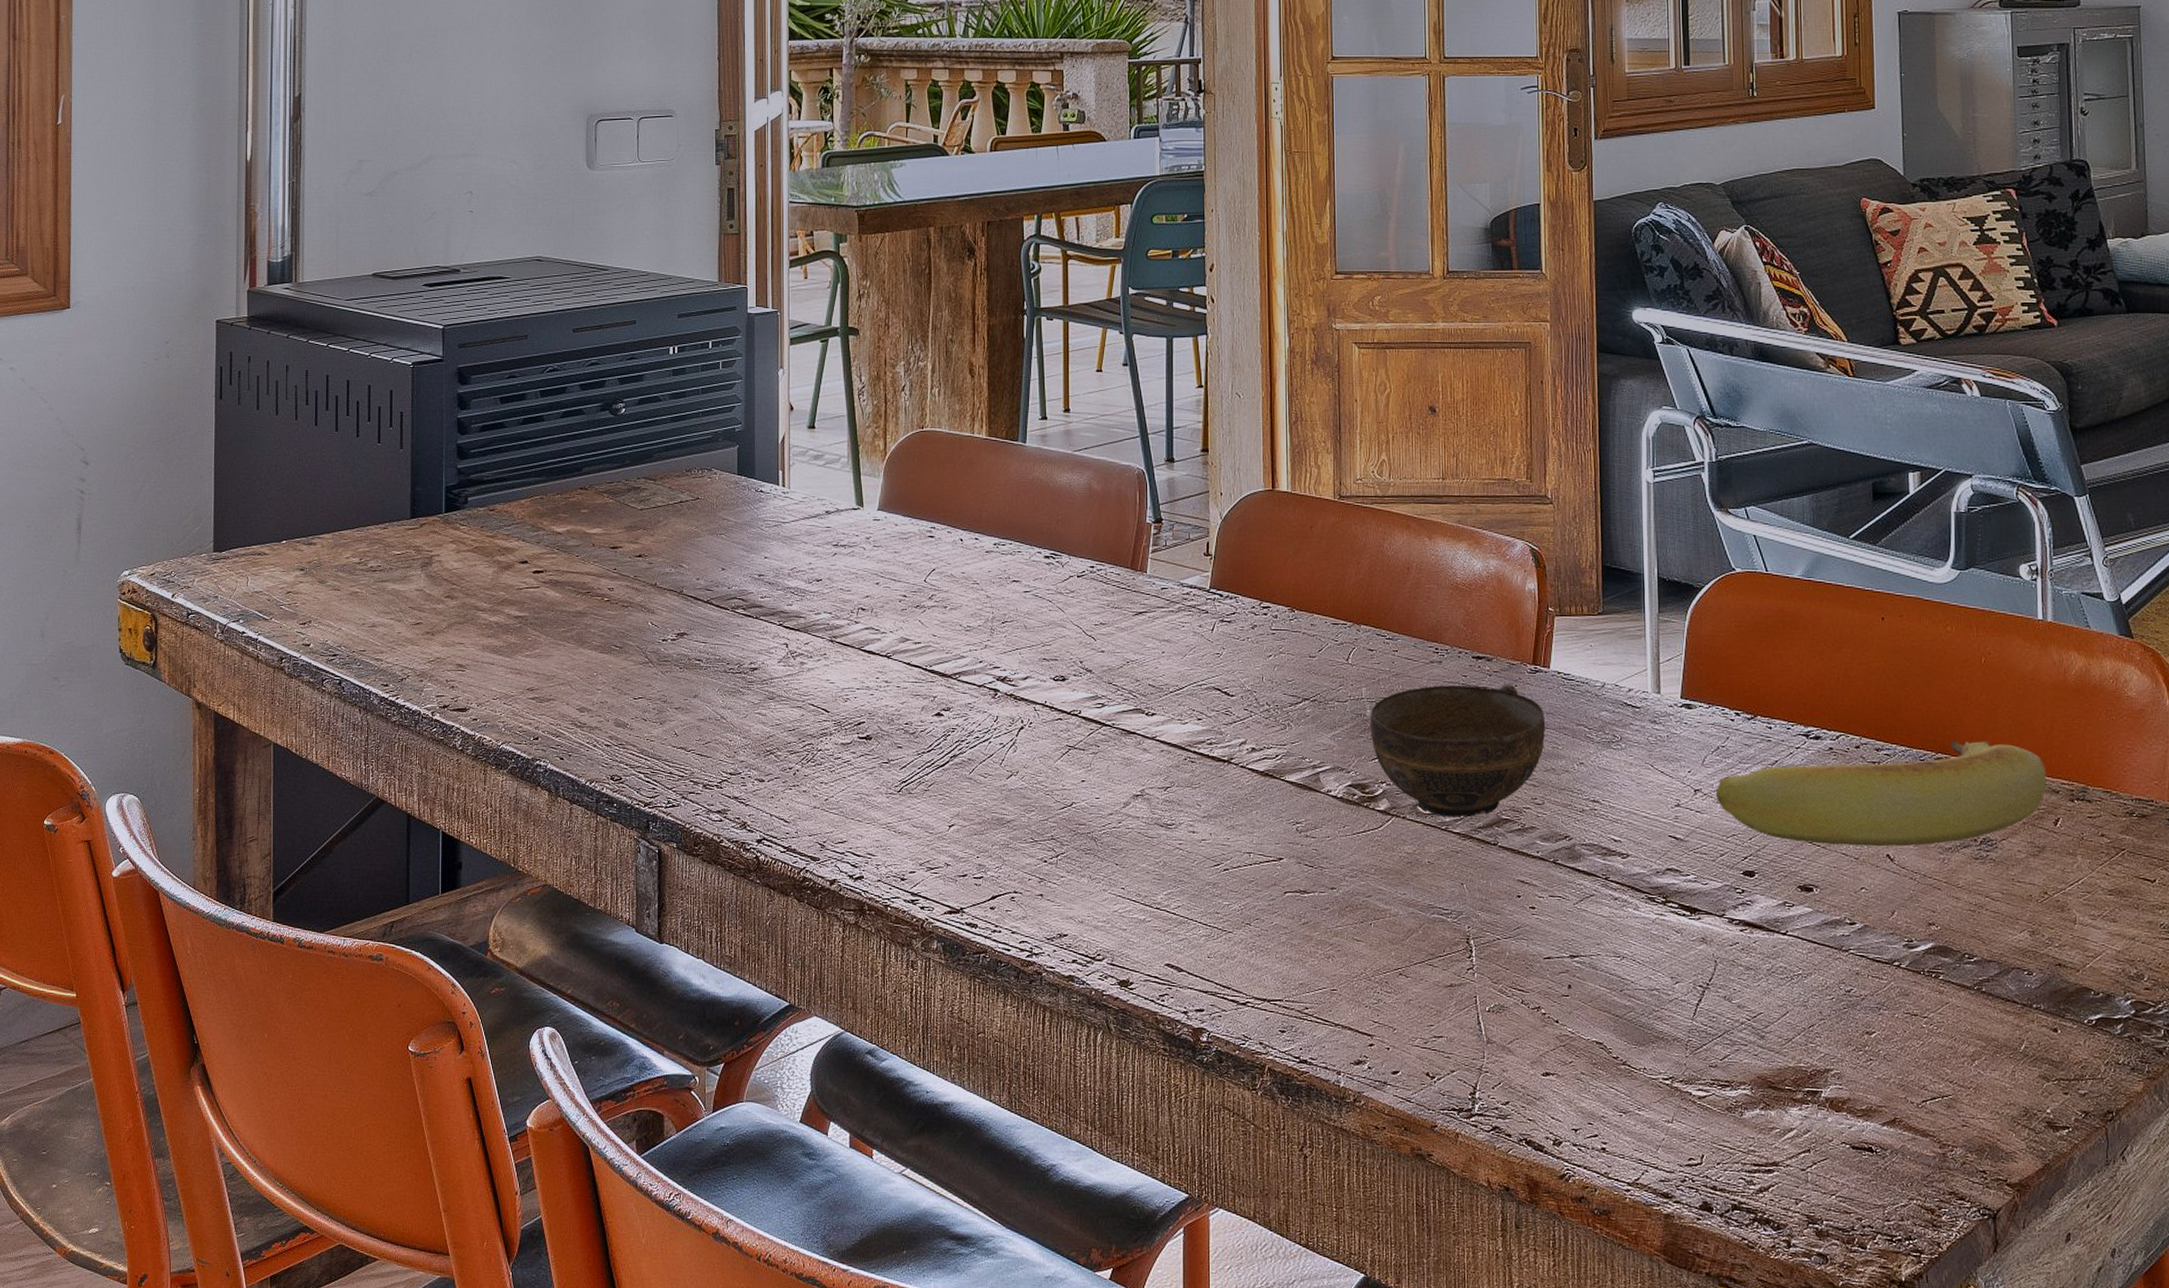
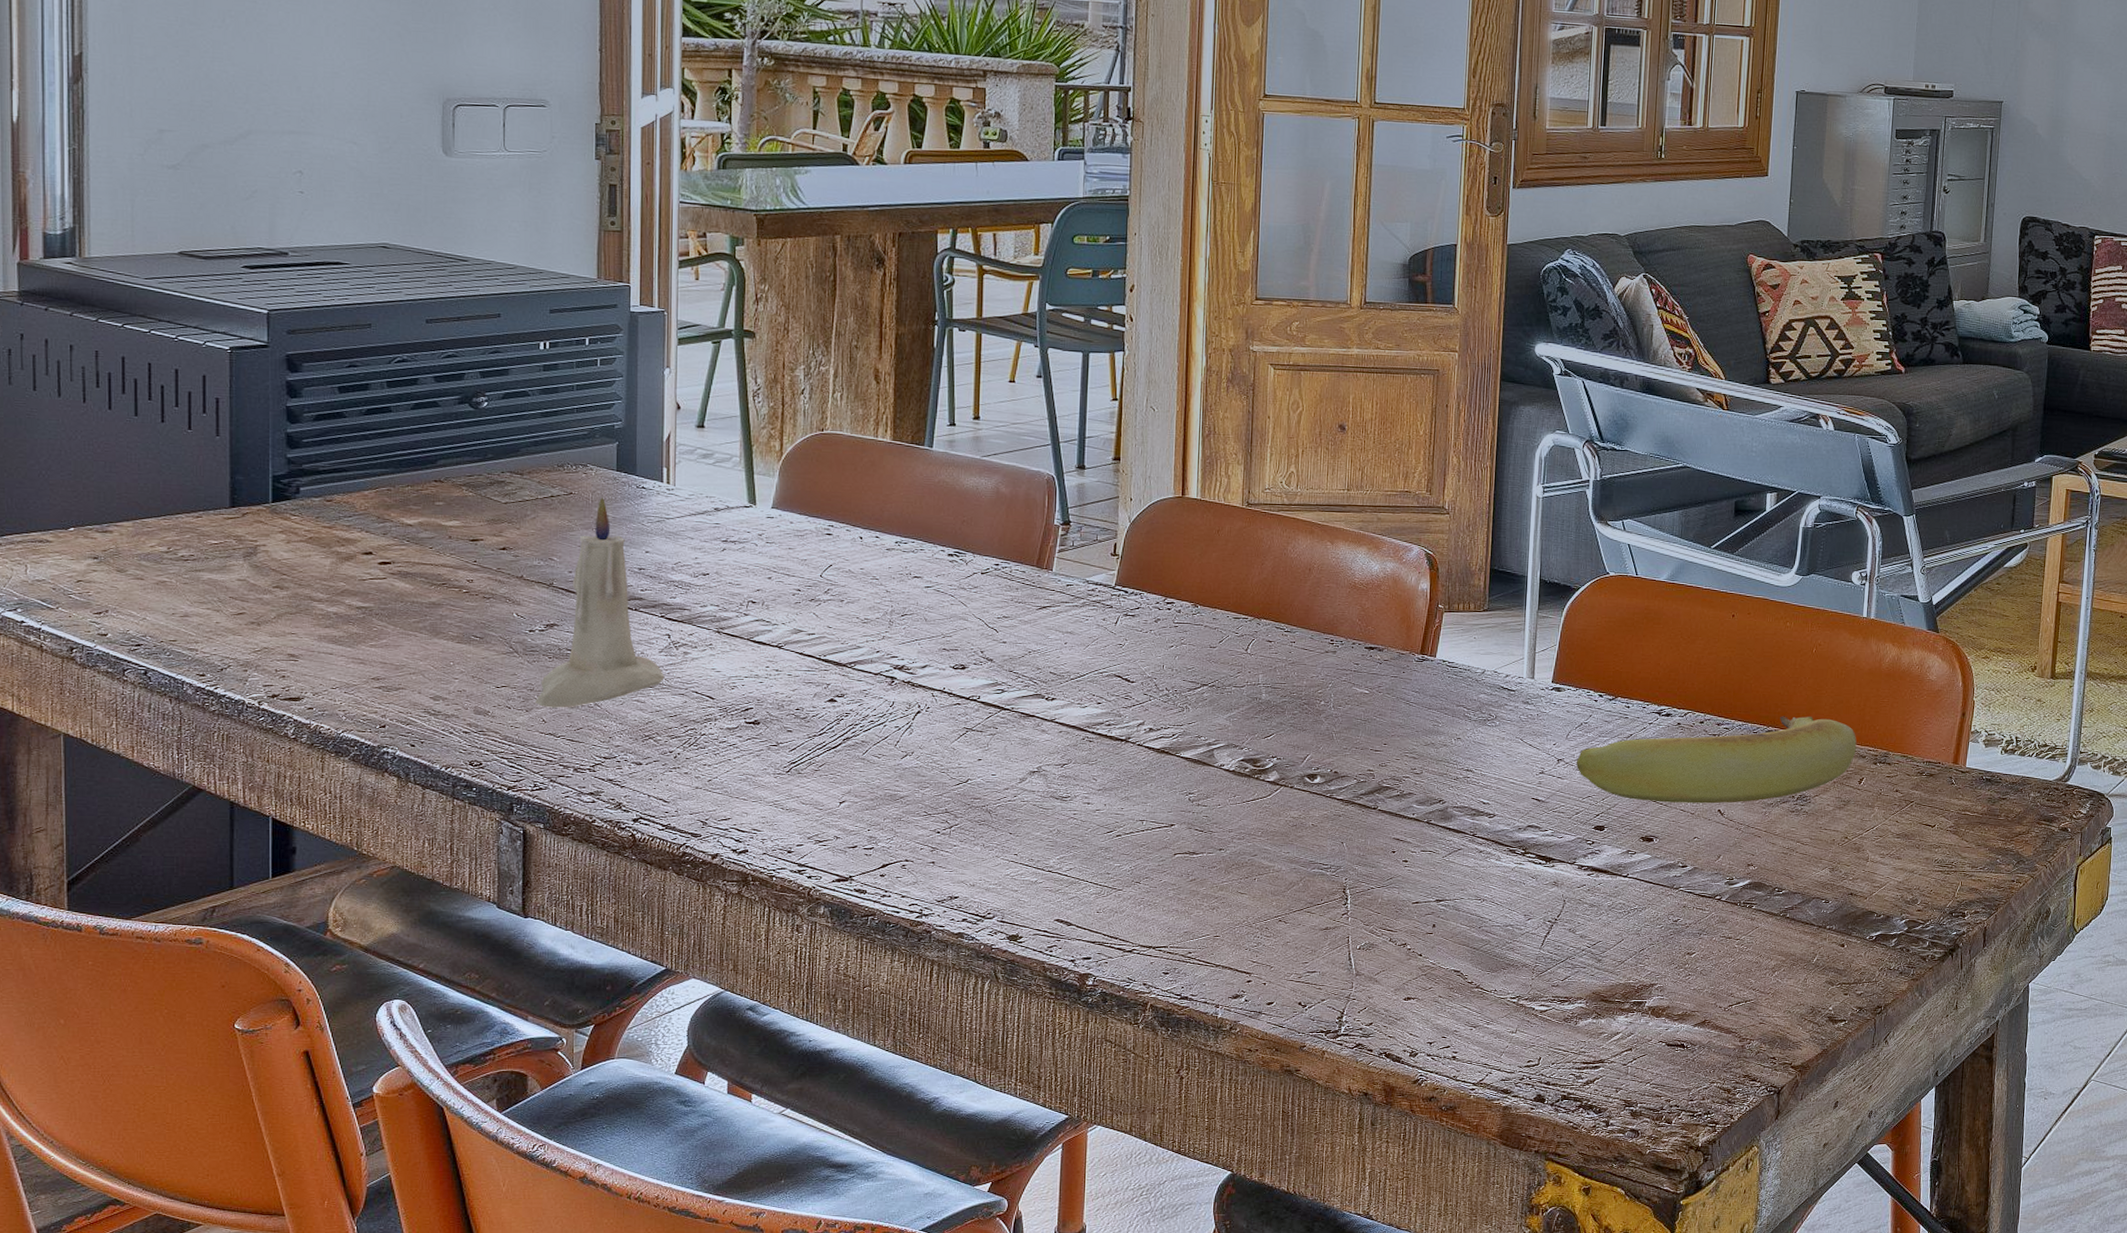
candle: none [668,501,784,721] -> present [535,497,665,708]
cup: present [1369,683,1546,818] -> none [1264,670,1429,786]

